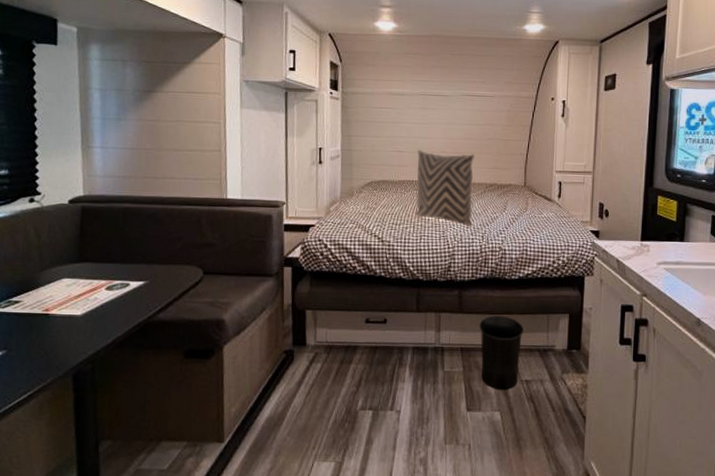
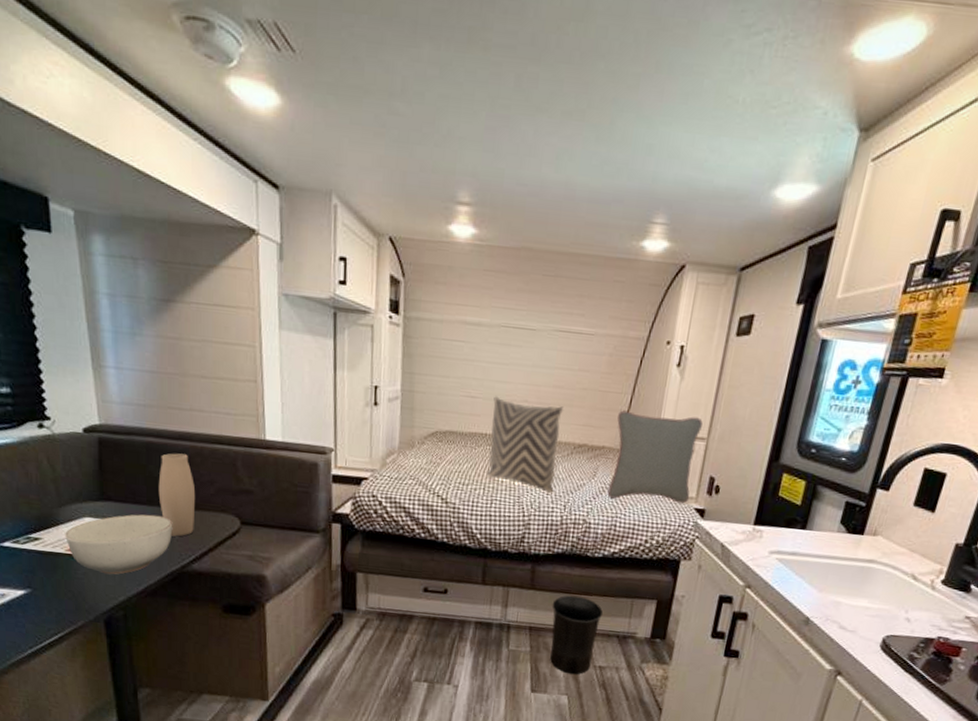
bowl: none [43,271,143,330] -> present [65,514,173,575]
vase: none [131,215,165,290] -> present [158,453,196,537]
pillow: none [517,154,588,227] -> present [607,410,703,504]

